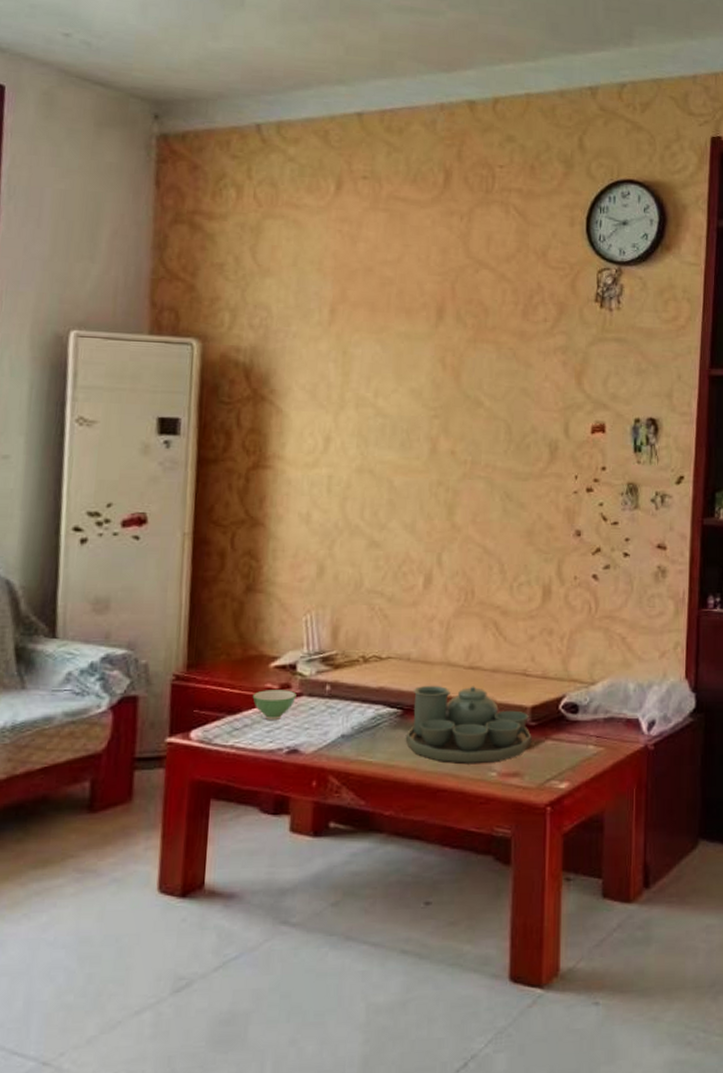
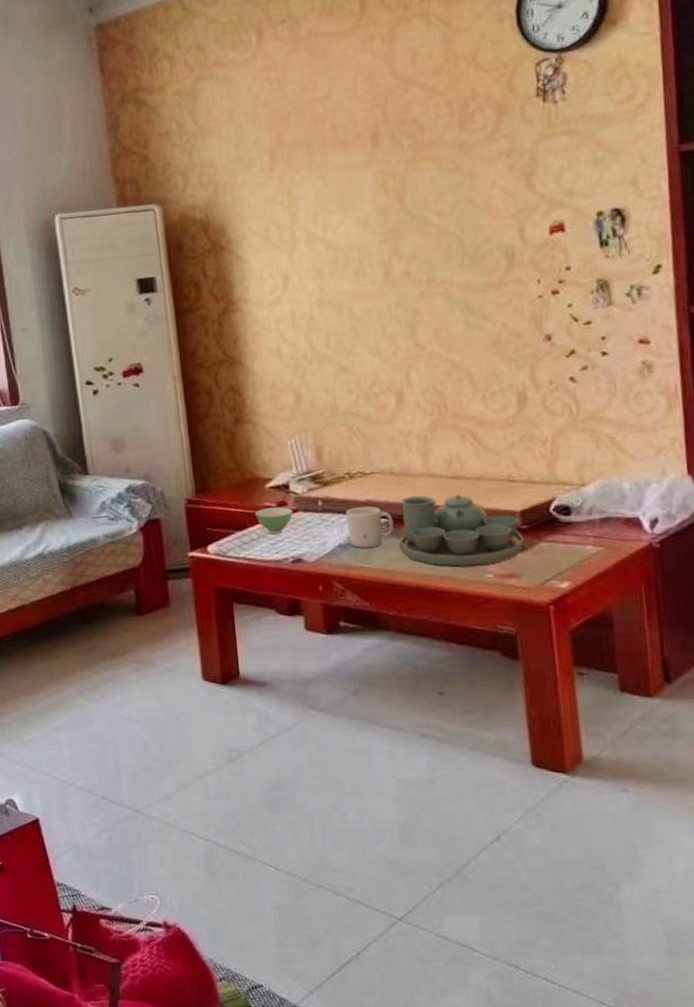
mug: none [353,693,404,740] -> present [345,506,394,548]

